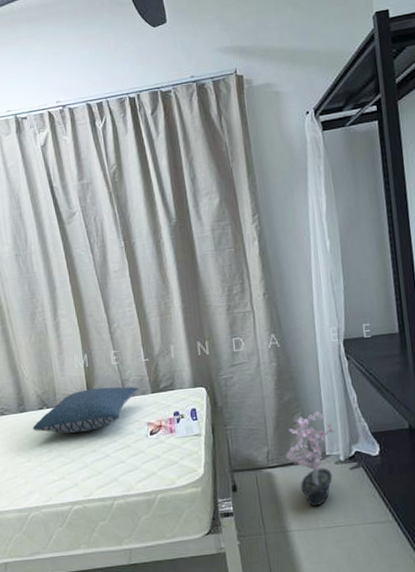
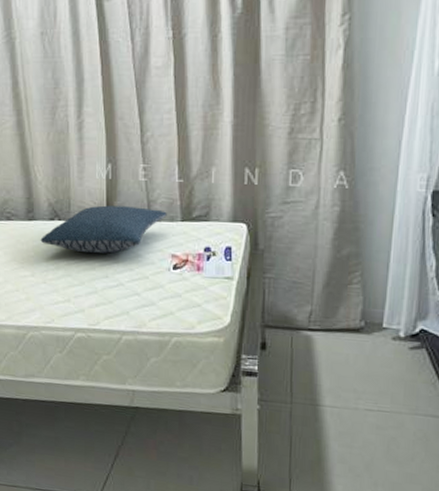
potted plant: present [285,411,335,507] -> none [332,274,399,384]

